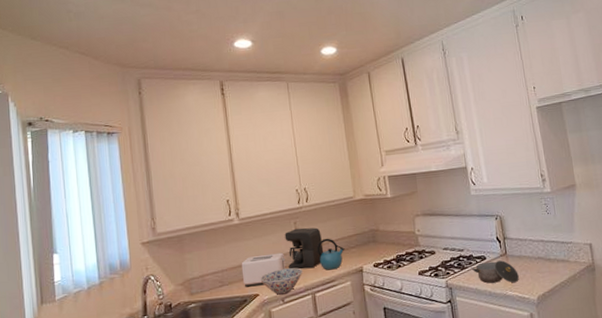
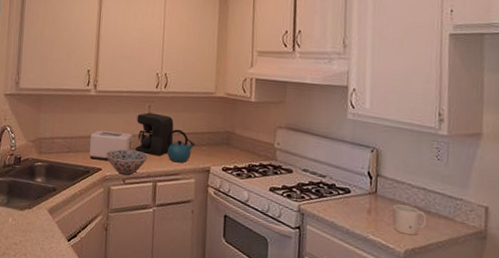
cooking pot: present [472,260,519,284] -> none [331,195,387,228]
mug: none [521,258,550,284] -> present [392,204,427,236]

